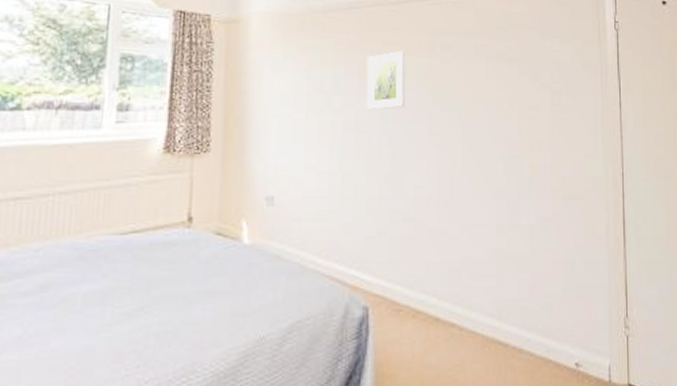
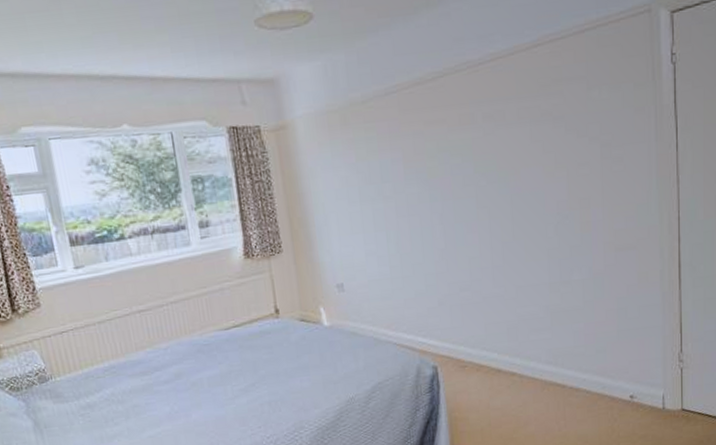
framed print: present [366,50,406,111] -> none [410,128,451,194]

